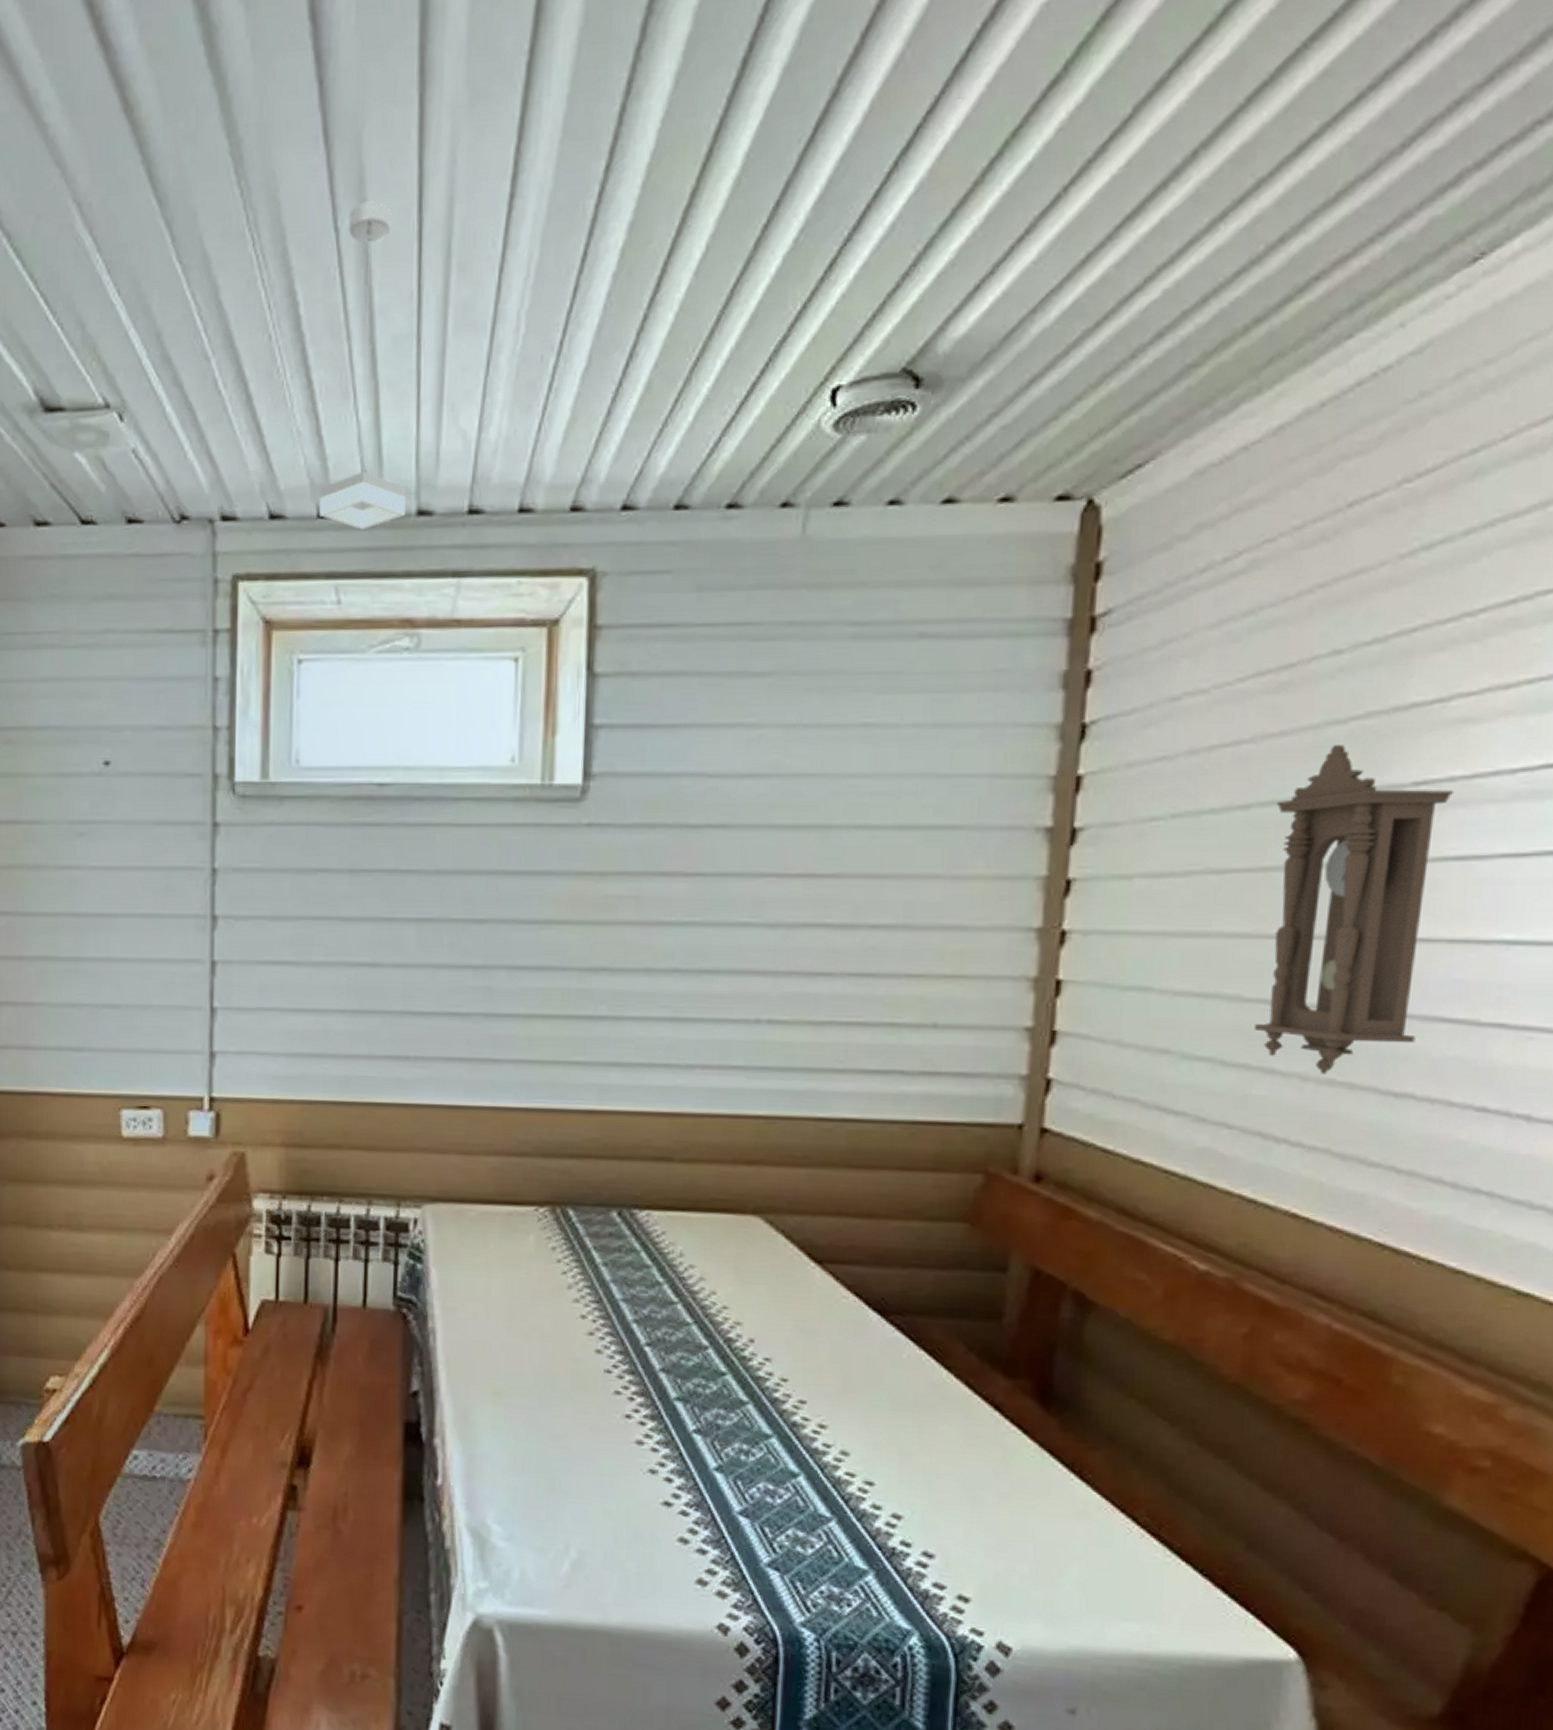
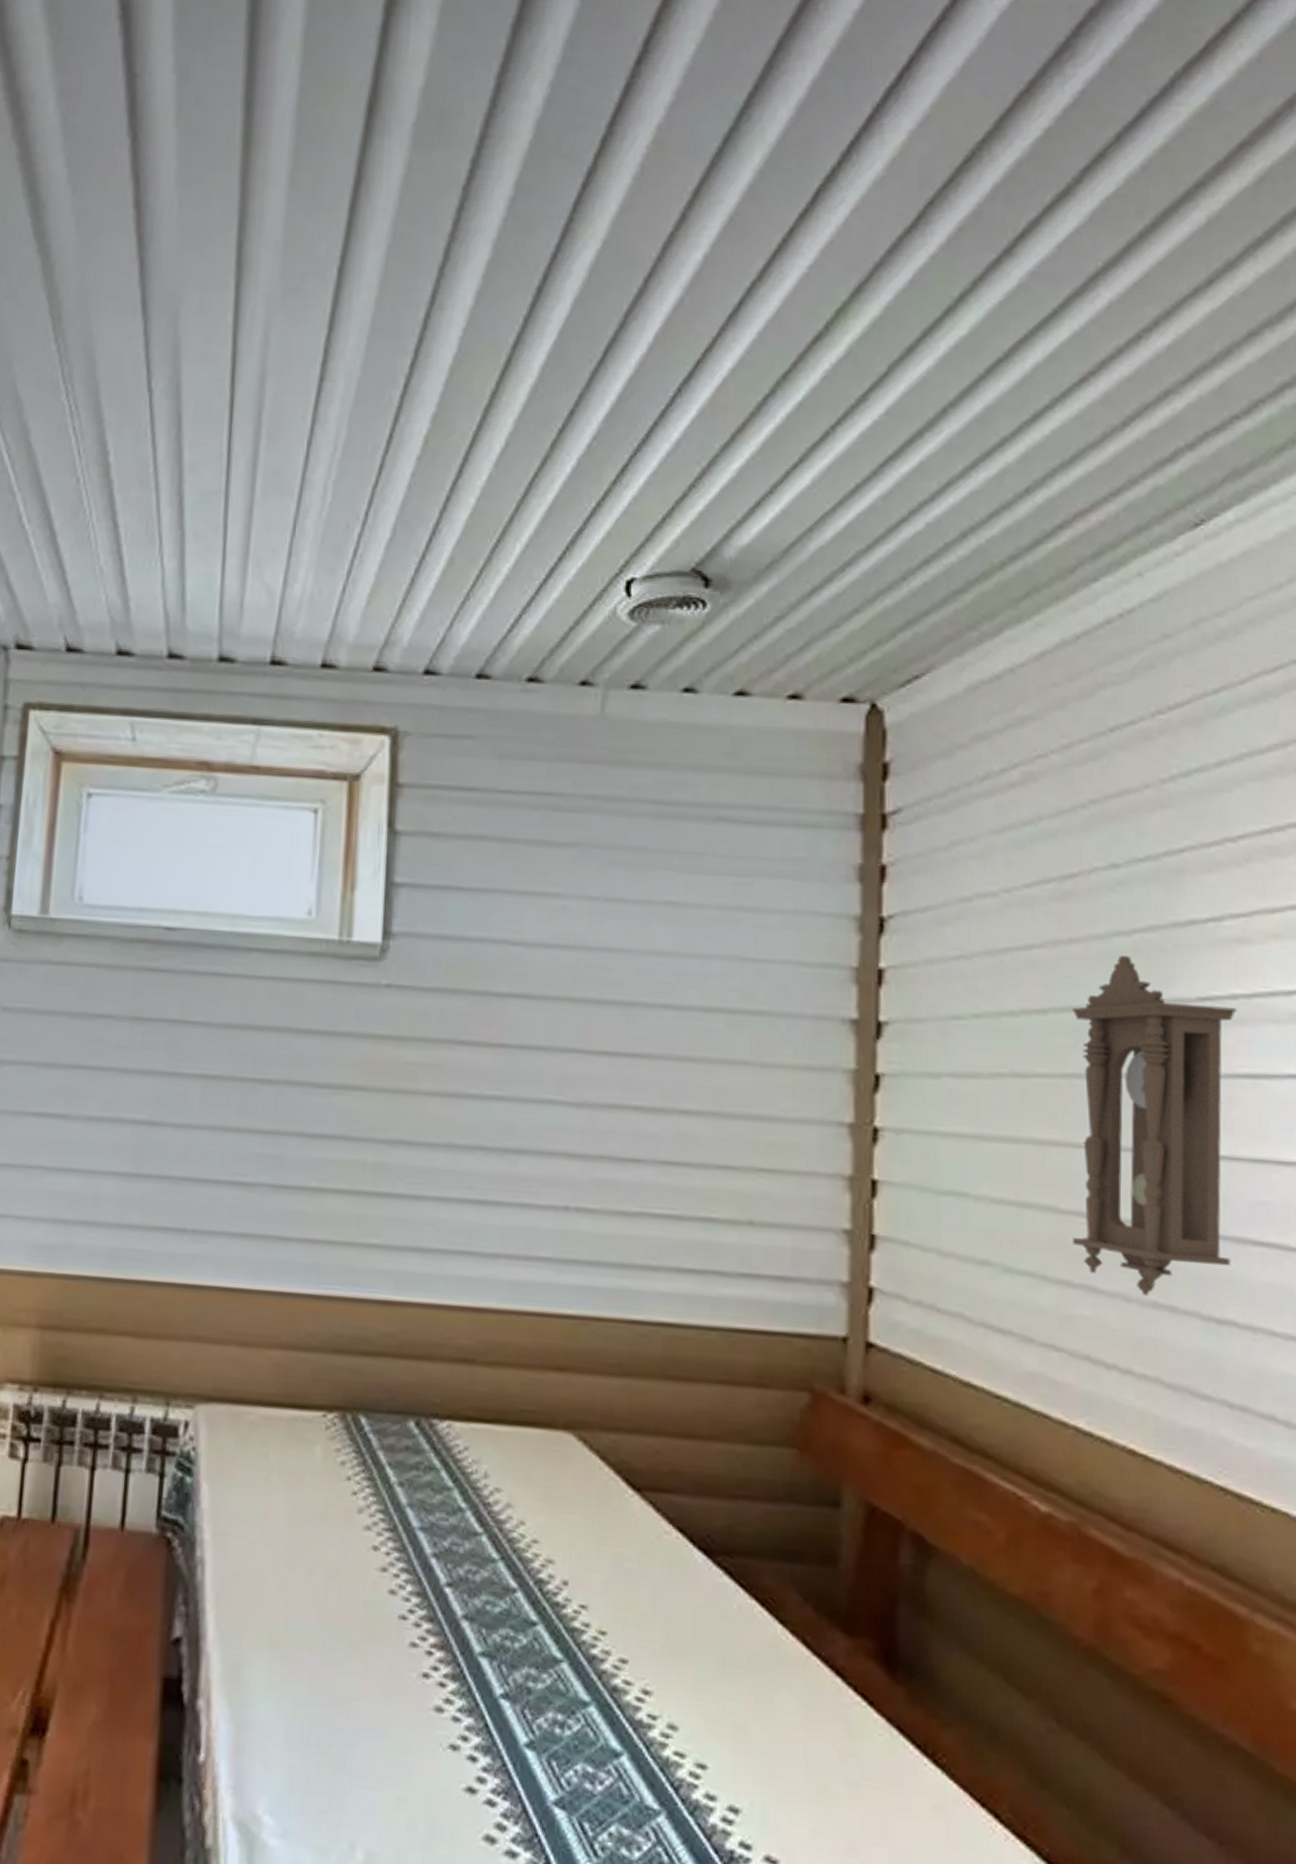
pendant lamp: present [319,201,406,530] -> none [118,369,209,670]

